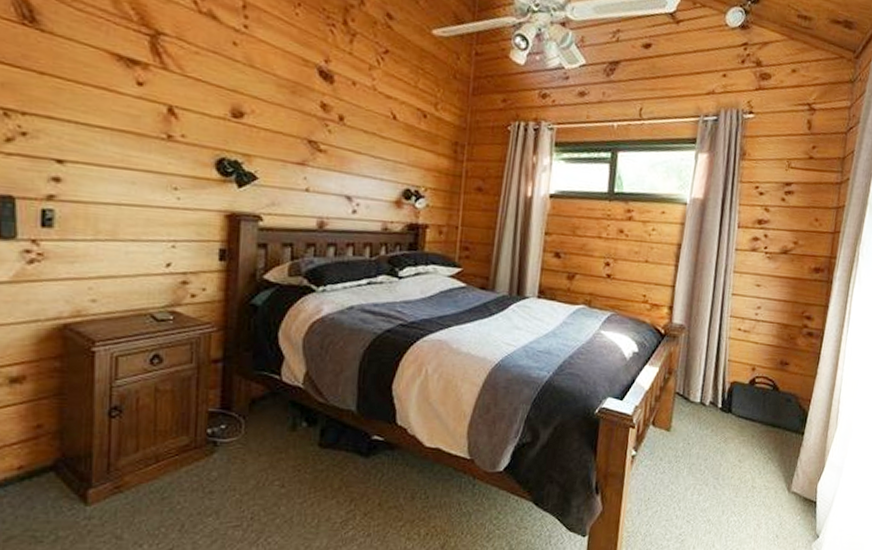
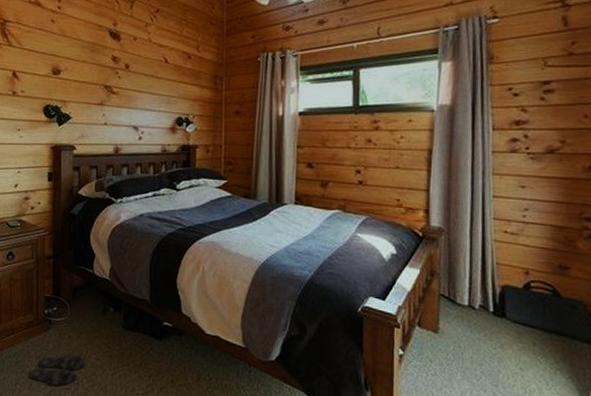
slippers: none [179,483,264,525] -> present [28,354,85,387]

